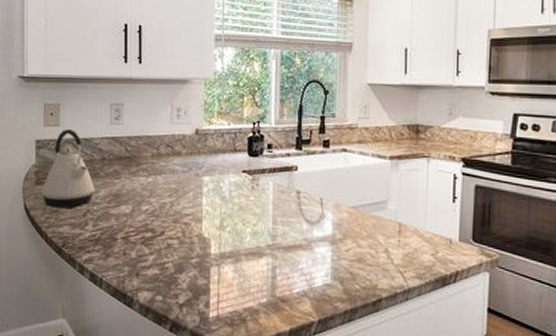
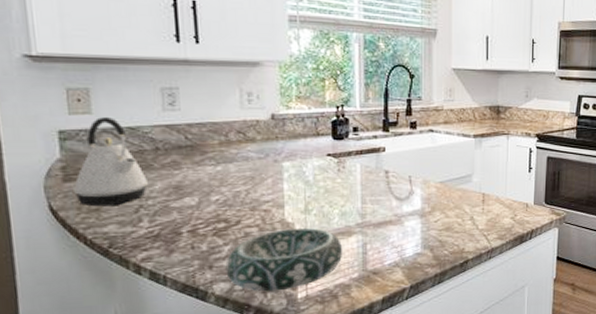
decorative bowl: none [149,244,254,307] -> present [225,228,343,292]

